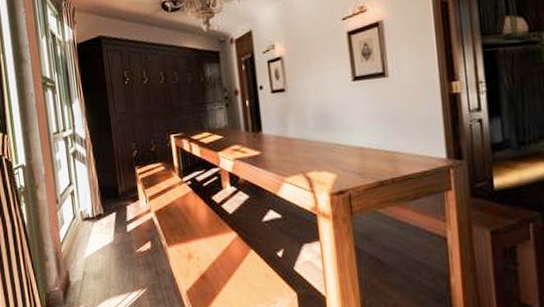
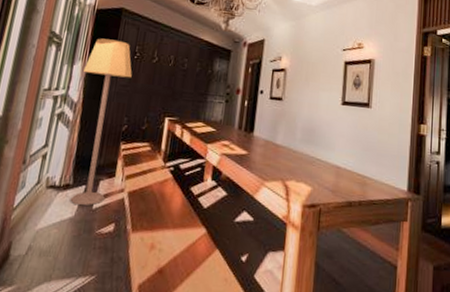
lamp: none [82,69,135,230] -> present [70,38,132,205]

